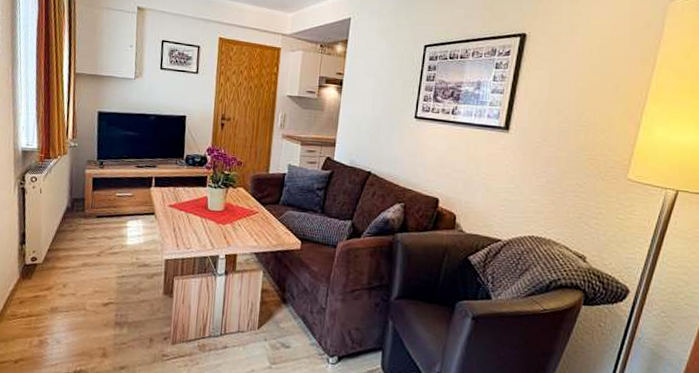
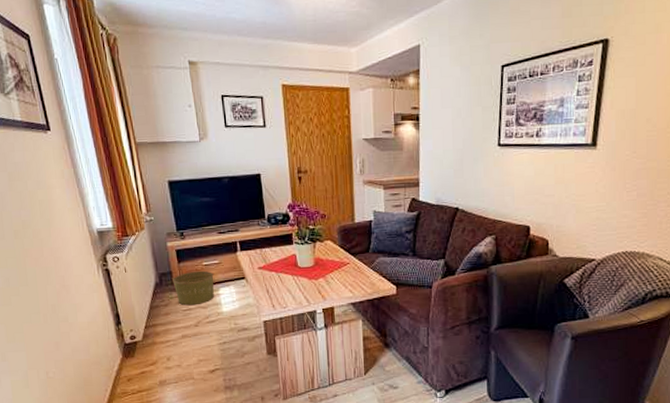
basket: none [83,200,125,235] -> present [171,270,214,306]

